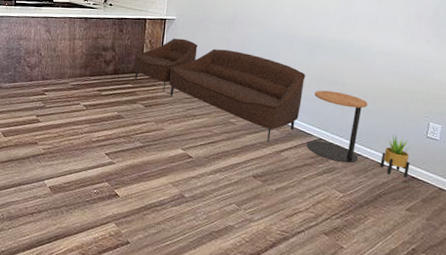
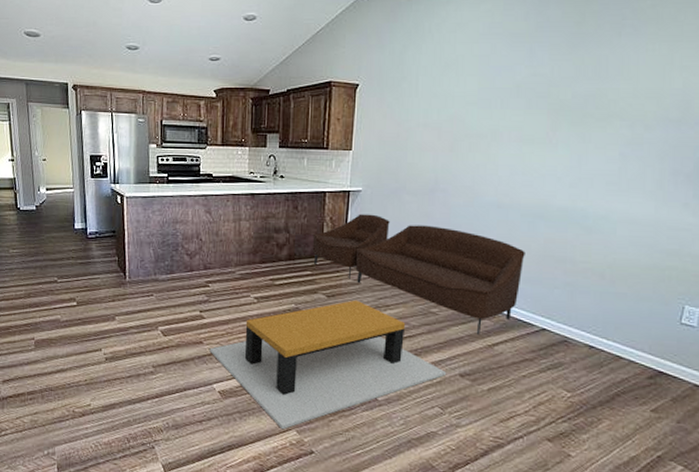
coffee table: none [43,110,243,222] -> present [209,300,447,430]
side table: present [306,90,368,164] -> none [526,270,605,358]
potted plant: present [381,134,411,178] -> none [620,321,659,374]

